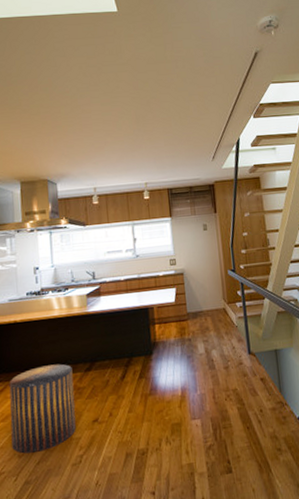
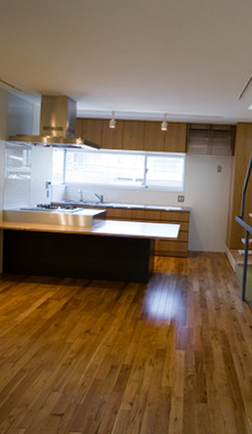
stool: present [9,363,76,454] -> none [13,274,72,348]

